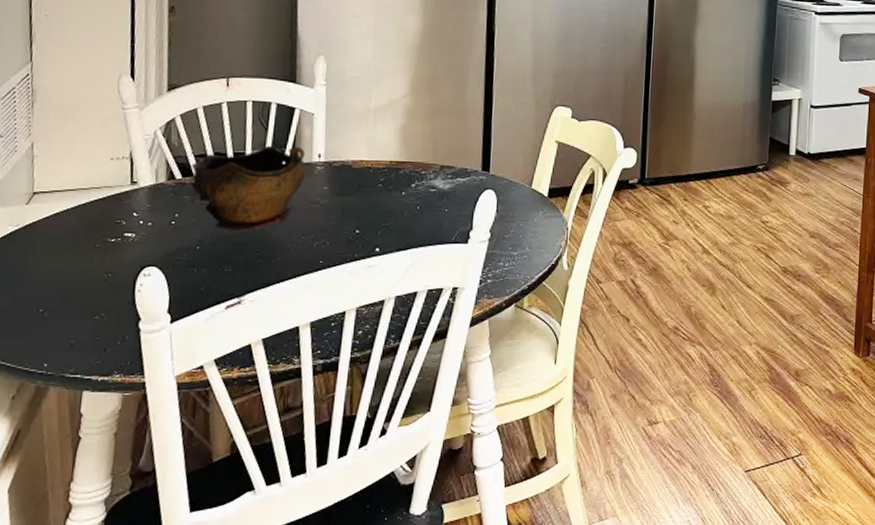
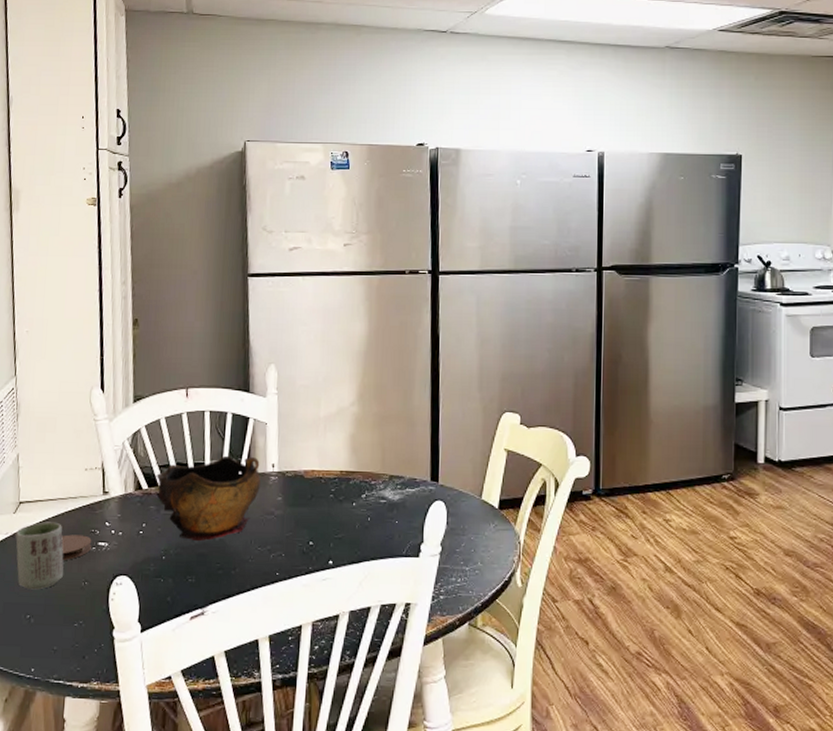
cup: none [28,212,84,283] -> present [15,521,64,590]
coaster: none [81,225,117,253] -> present [61,534,92,561]

